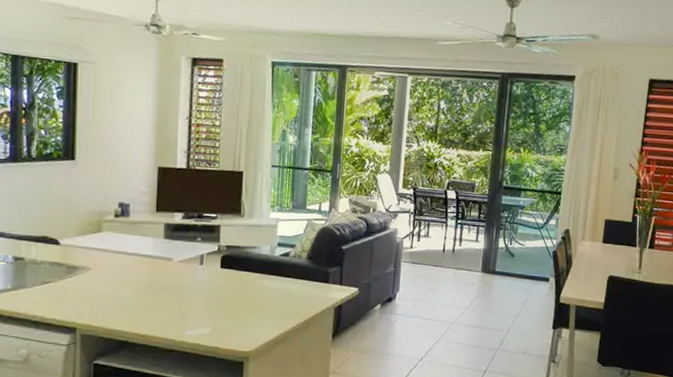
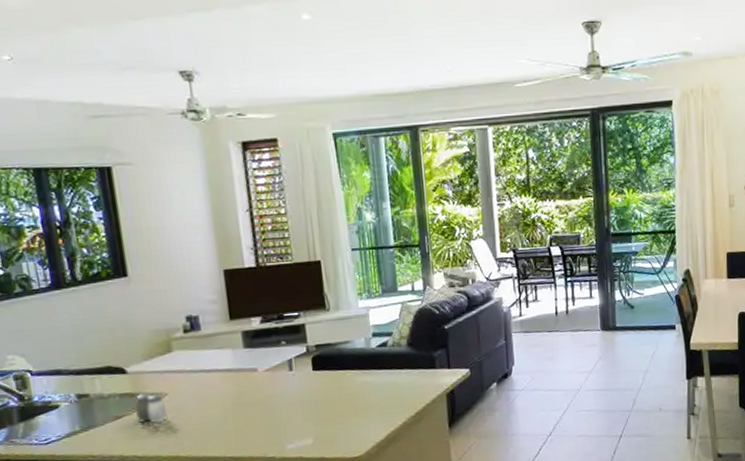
salt and pepper shaker: none [61,264,87,294] -> present [134,392,166,424]

